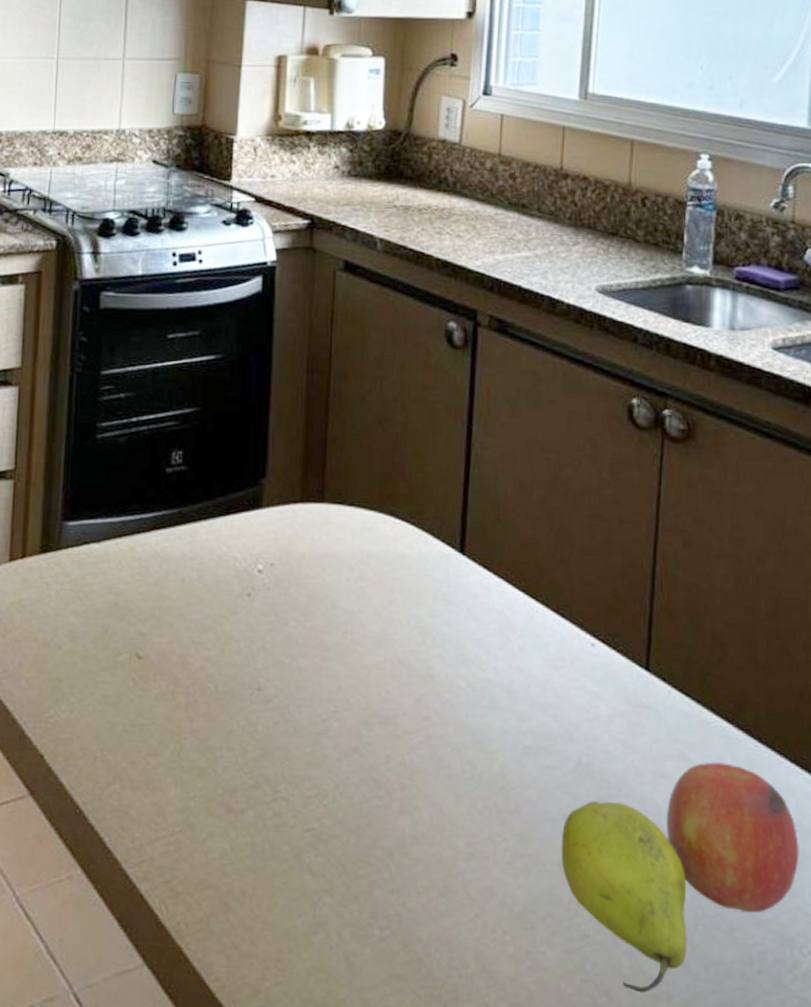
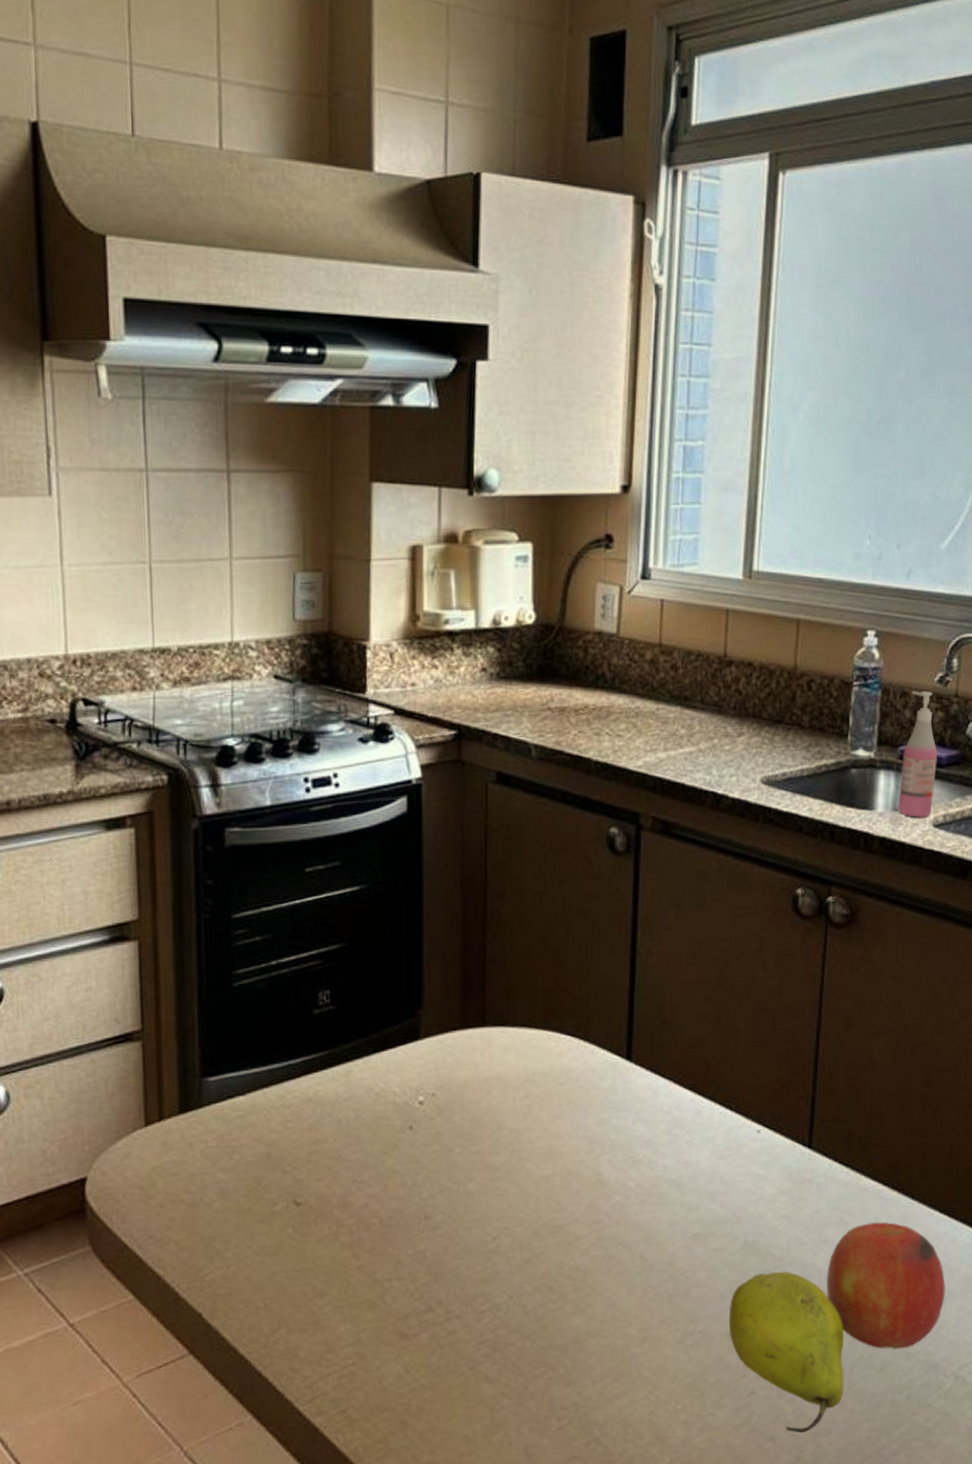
soap dispenser: none [735,215,775,339] -> present [898,691,937,817]

